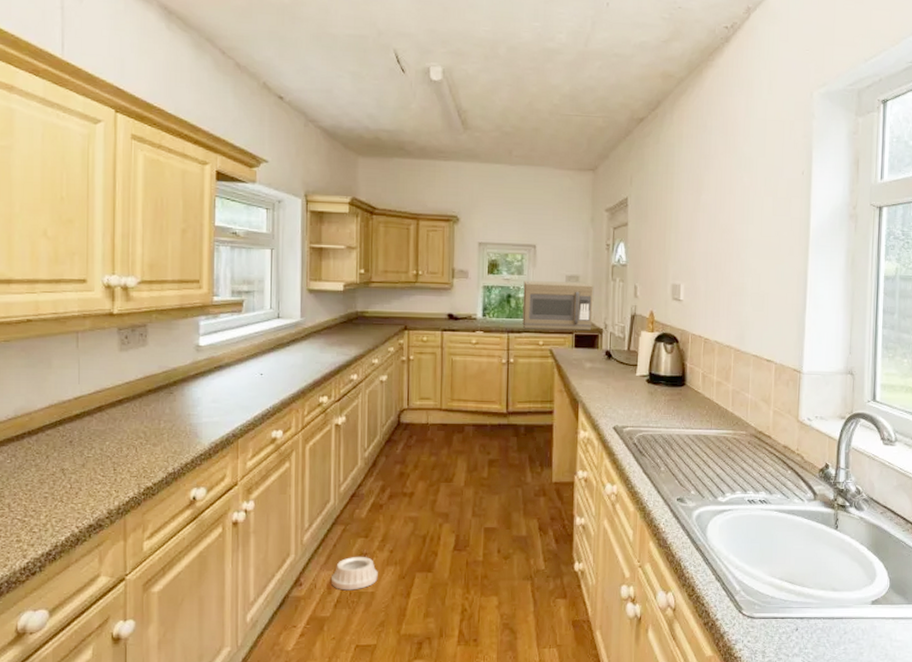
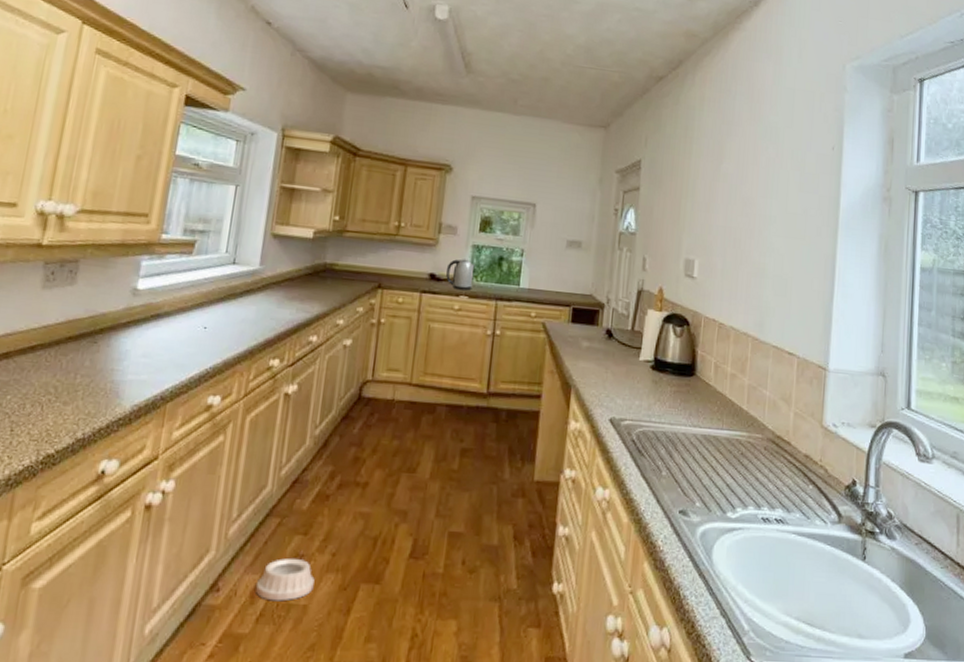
kettle: none [463,299,487,326] -> present [446,259,475,291]
microwave: present [522,281,593,331] -> none [513,242,597,305]

